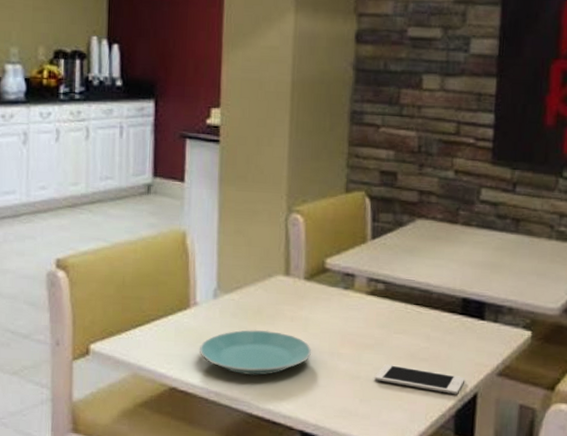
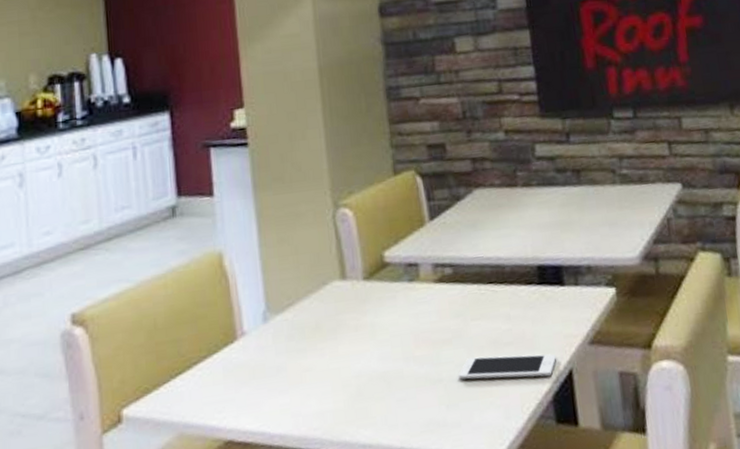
plate: present [200,329,311,376] -> none [254,347,384,407]

